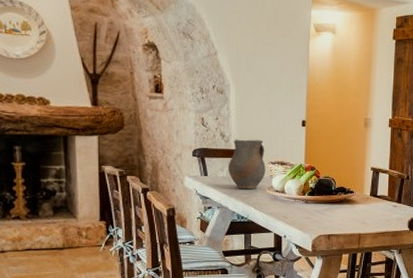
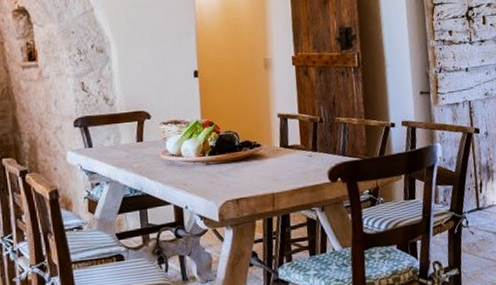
ceramic pitcher: present [228,139,266,189] -> none [114,99,158,157]

